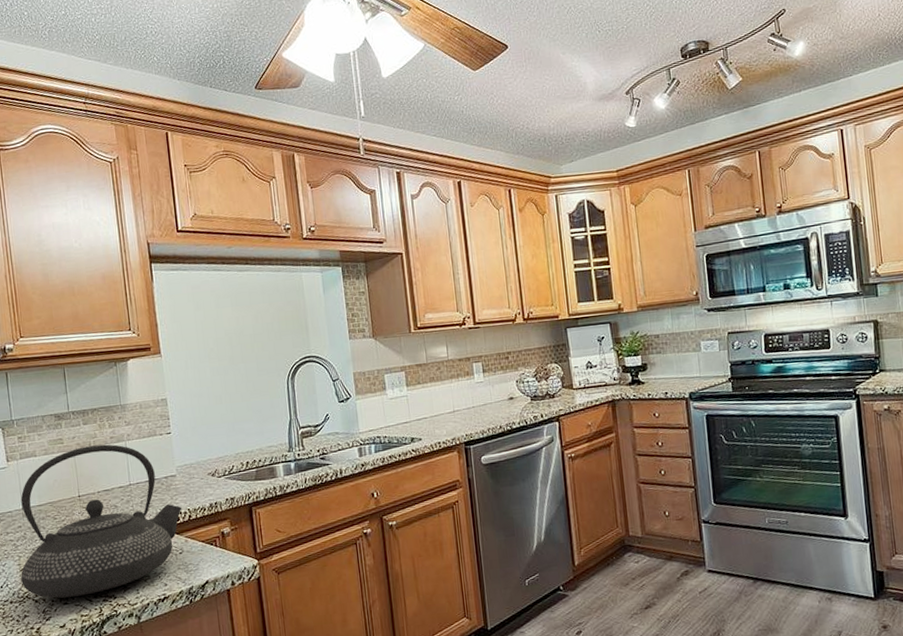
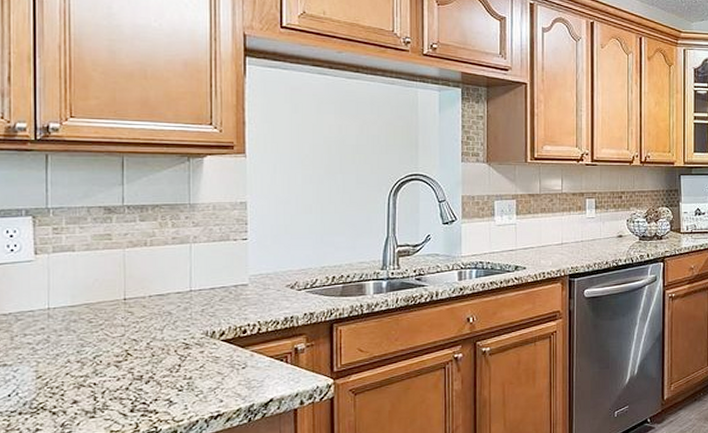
teapot: present [21,444,182,598] -> none [37,245,251,411]

